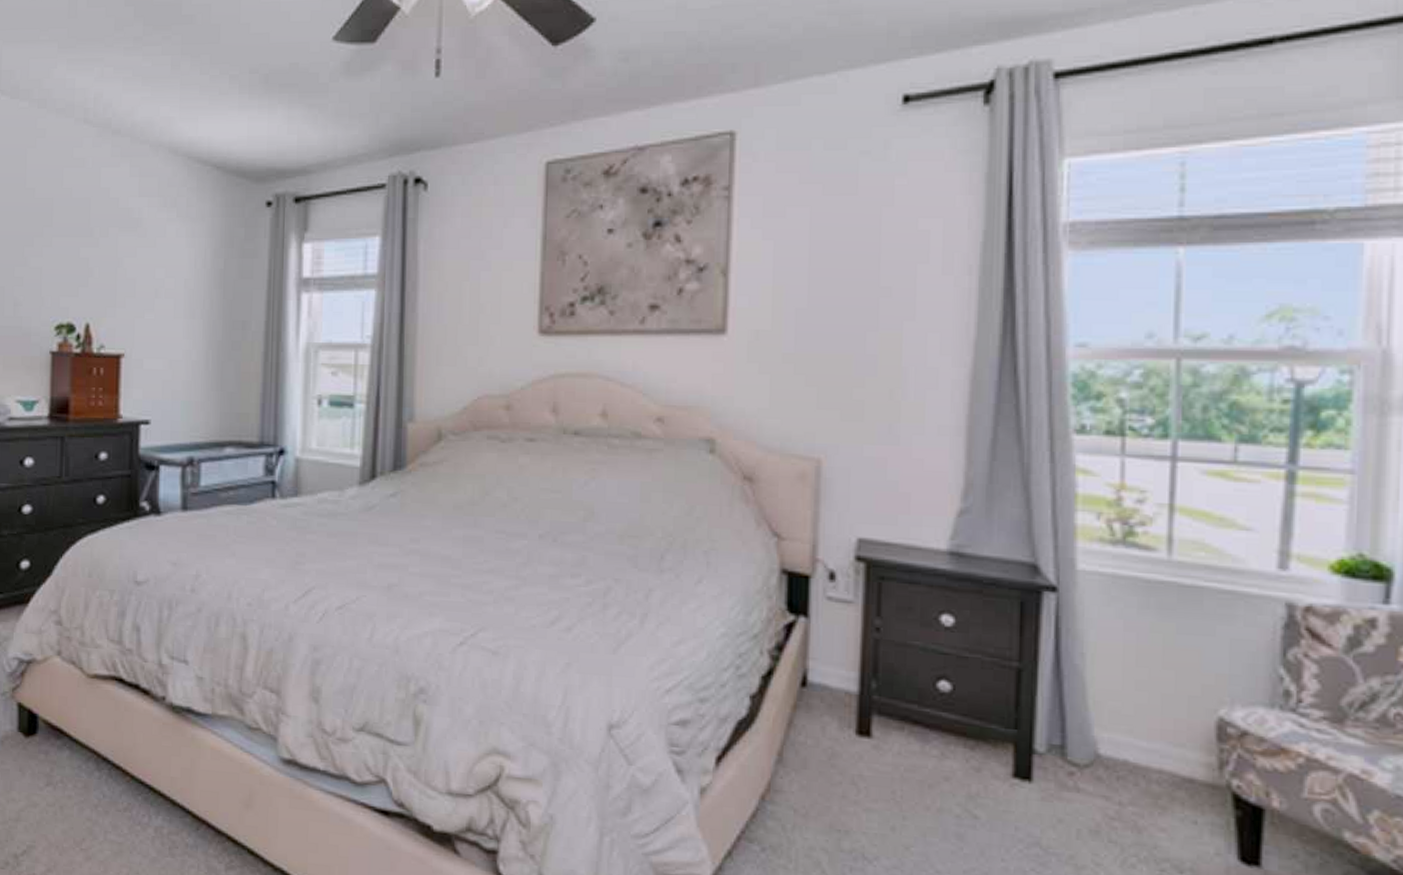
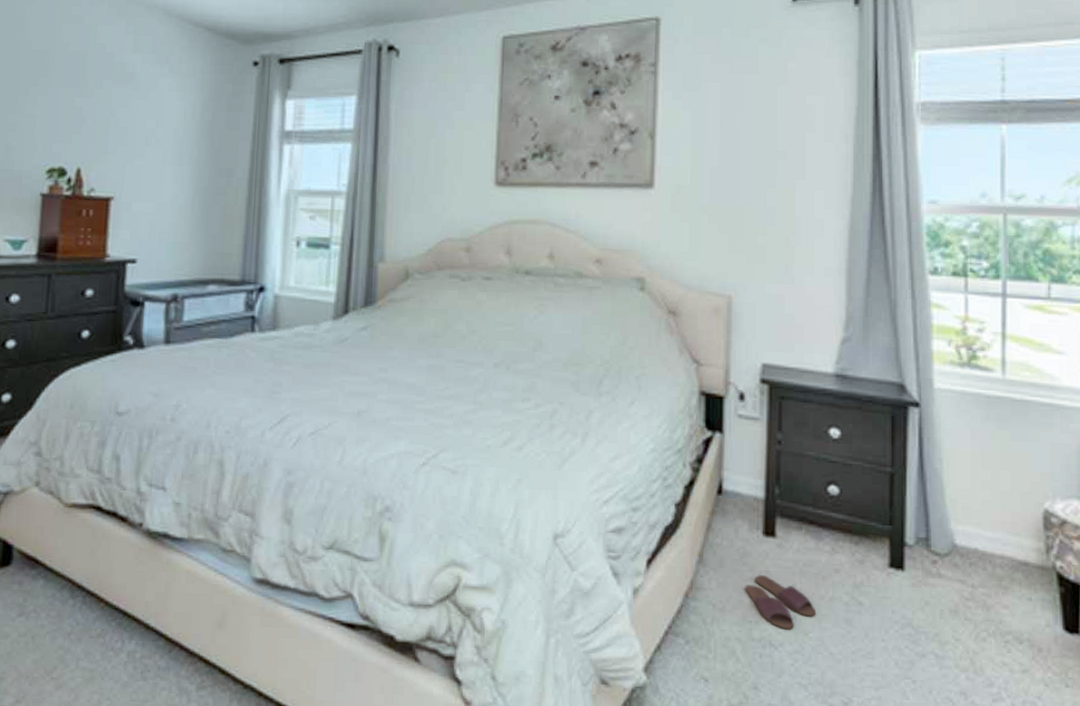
slippers: none [833,778,919,843] -> present [745,574,815,630]

